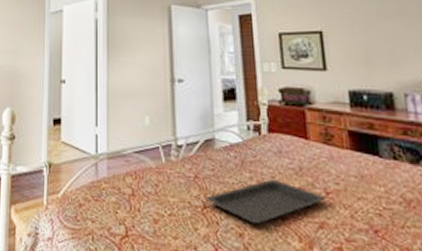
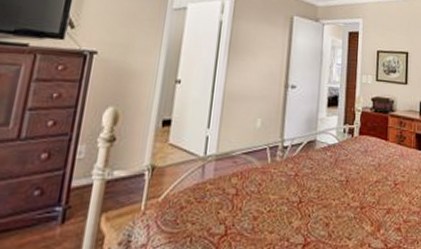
serving tray: present [205,180,327,225] -> none [301,175,395,215]

